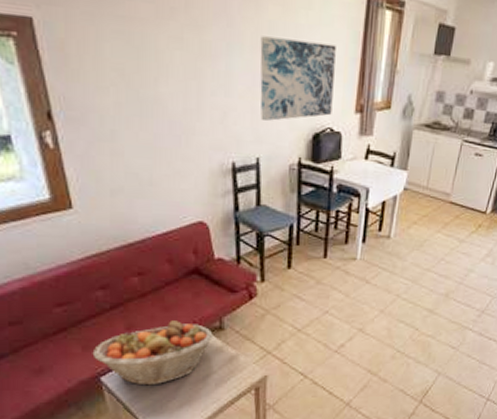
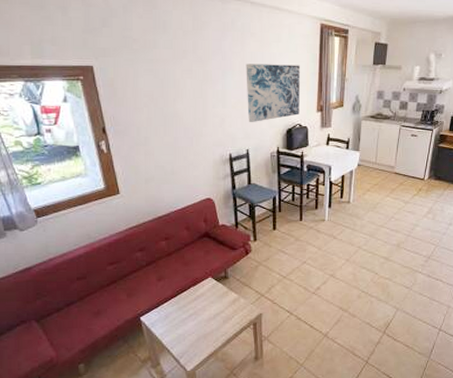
fruit basket: present [92,320,213,386] -> none [134,273,220,323]

